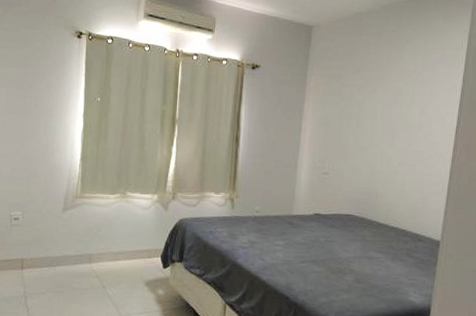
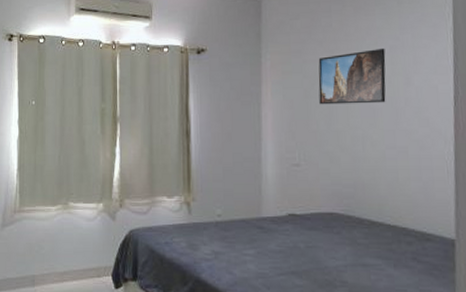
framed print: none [350,80,409,127] -> present [318,48,386,105]

